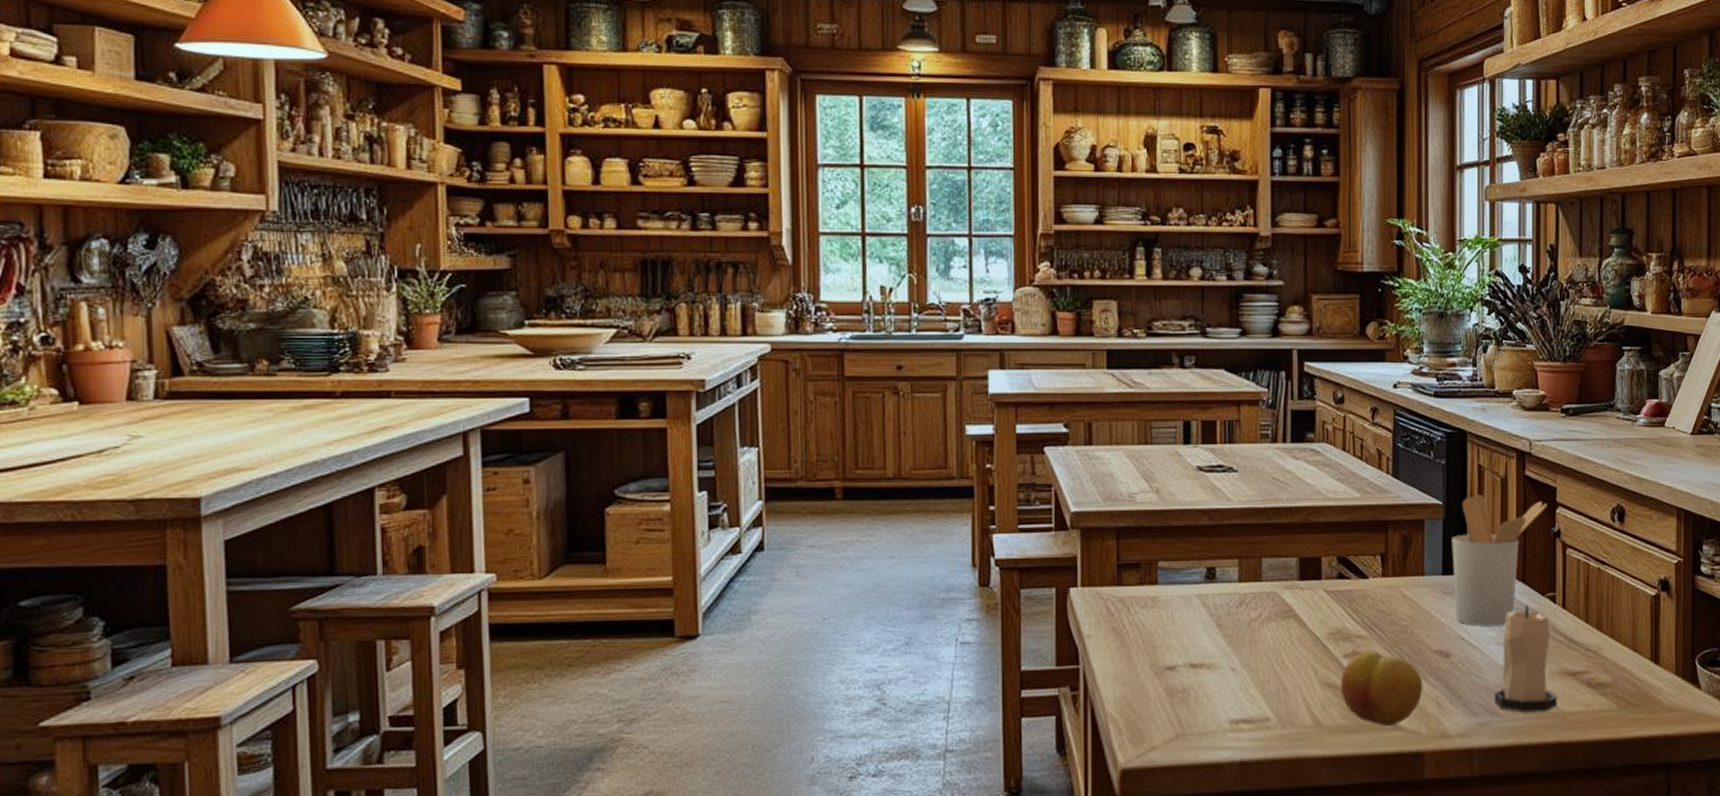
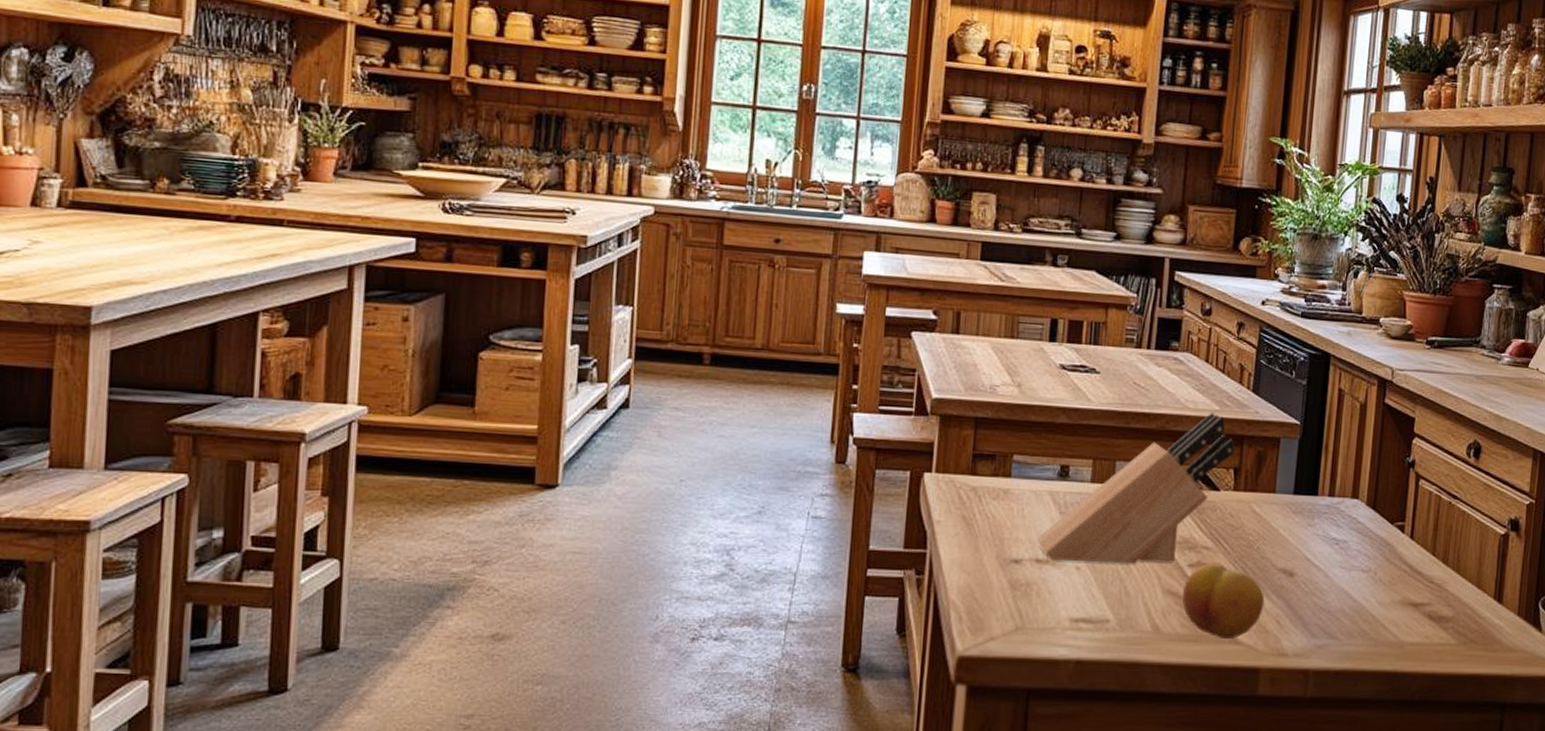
knife block: none [1189,501,1379,663] -> present [1036,413,1235,564]
utensil holder: present [1452,495,1547,626] -> none [1303,418,1404,550]
candle: present [1494,605,1558,712] -> none [1334,532,1398,640]

